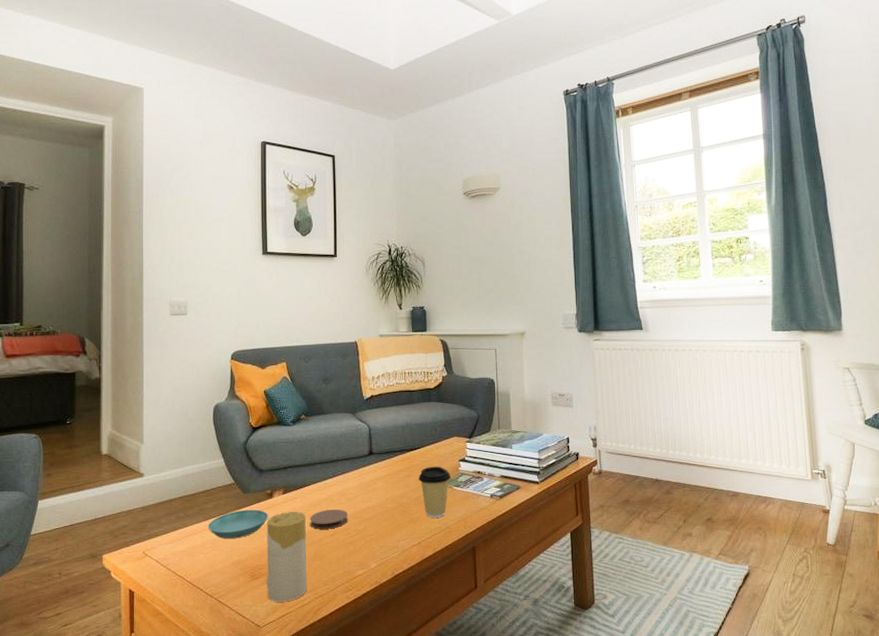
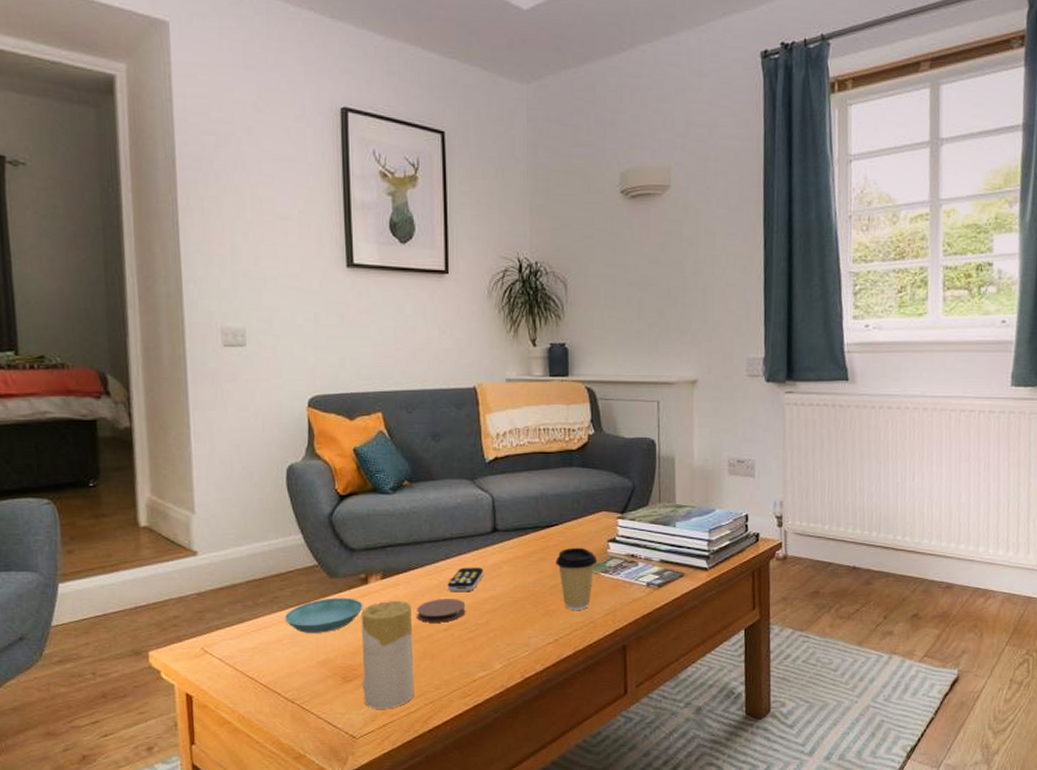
remote control: none [334,483,363,503] -> present [447,567,484,591]

